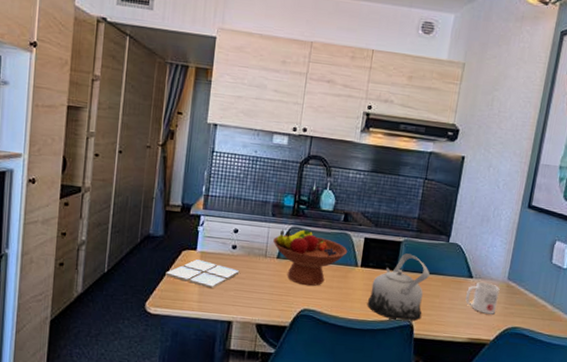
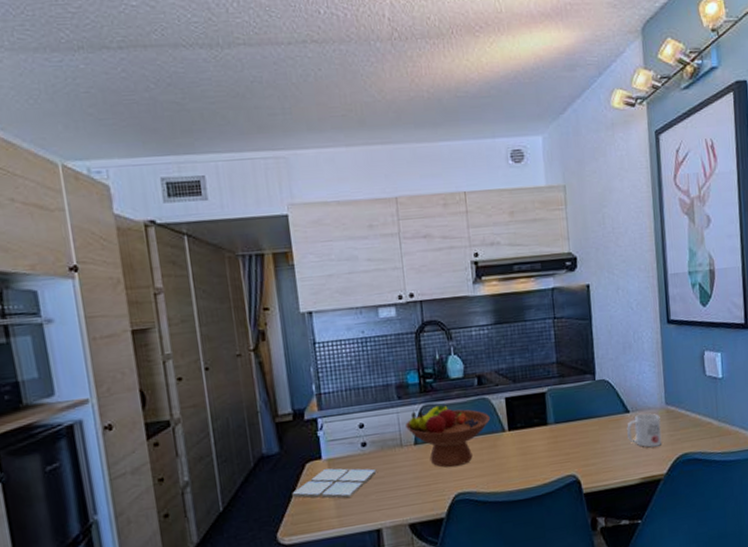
teapot: present [367,253,430,322] -> none [524,403,587,480]

